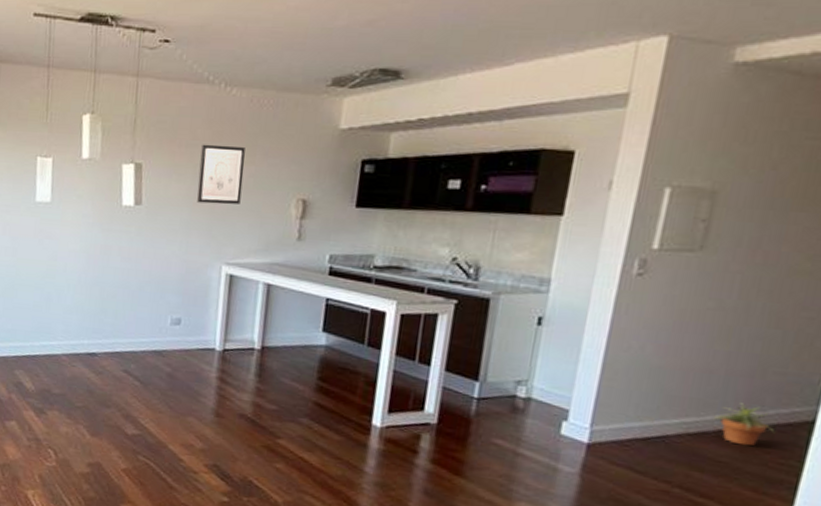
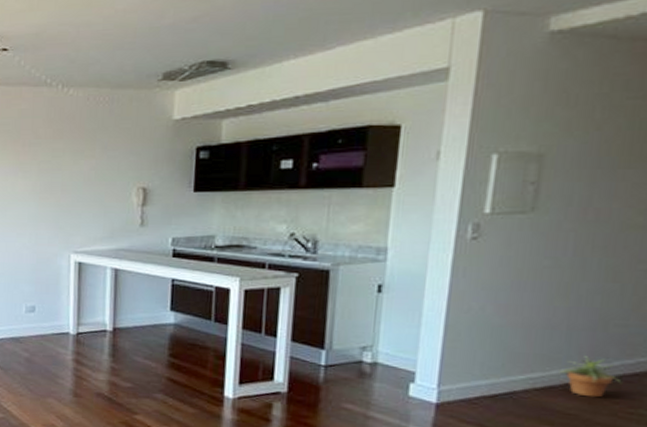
wall art: present [197,144,245,205] -> none [42,142,86,197]

